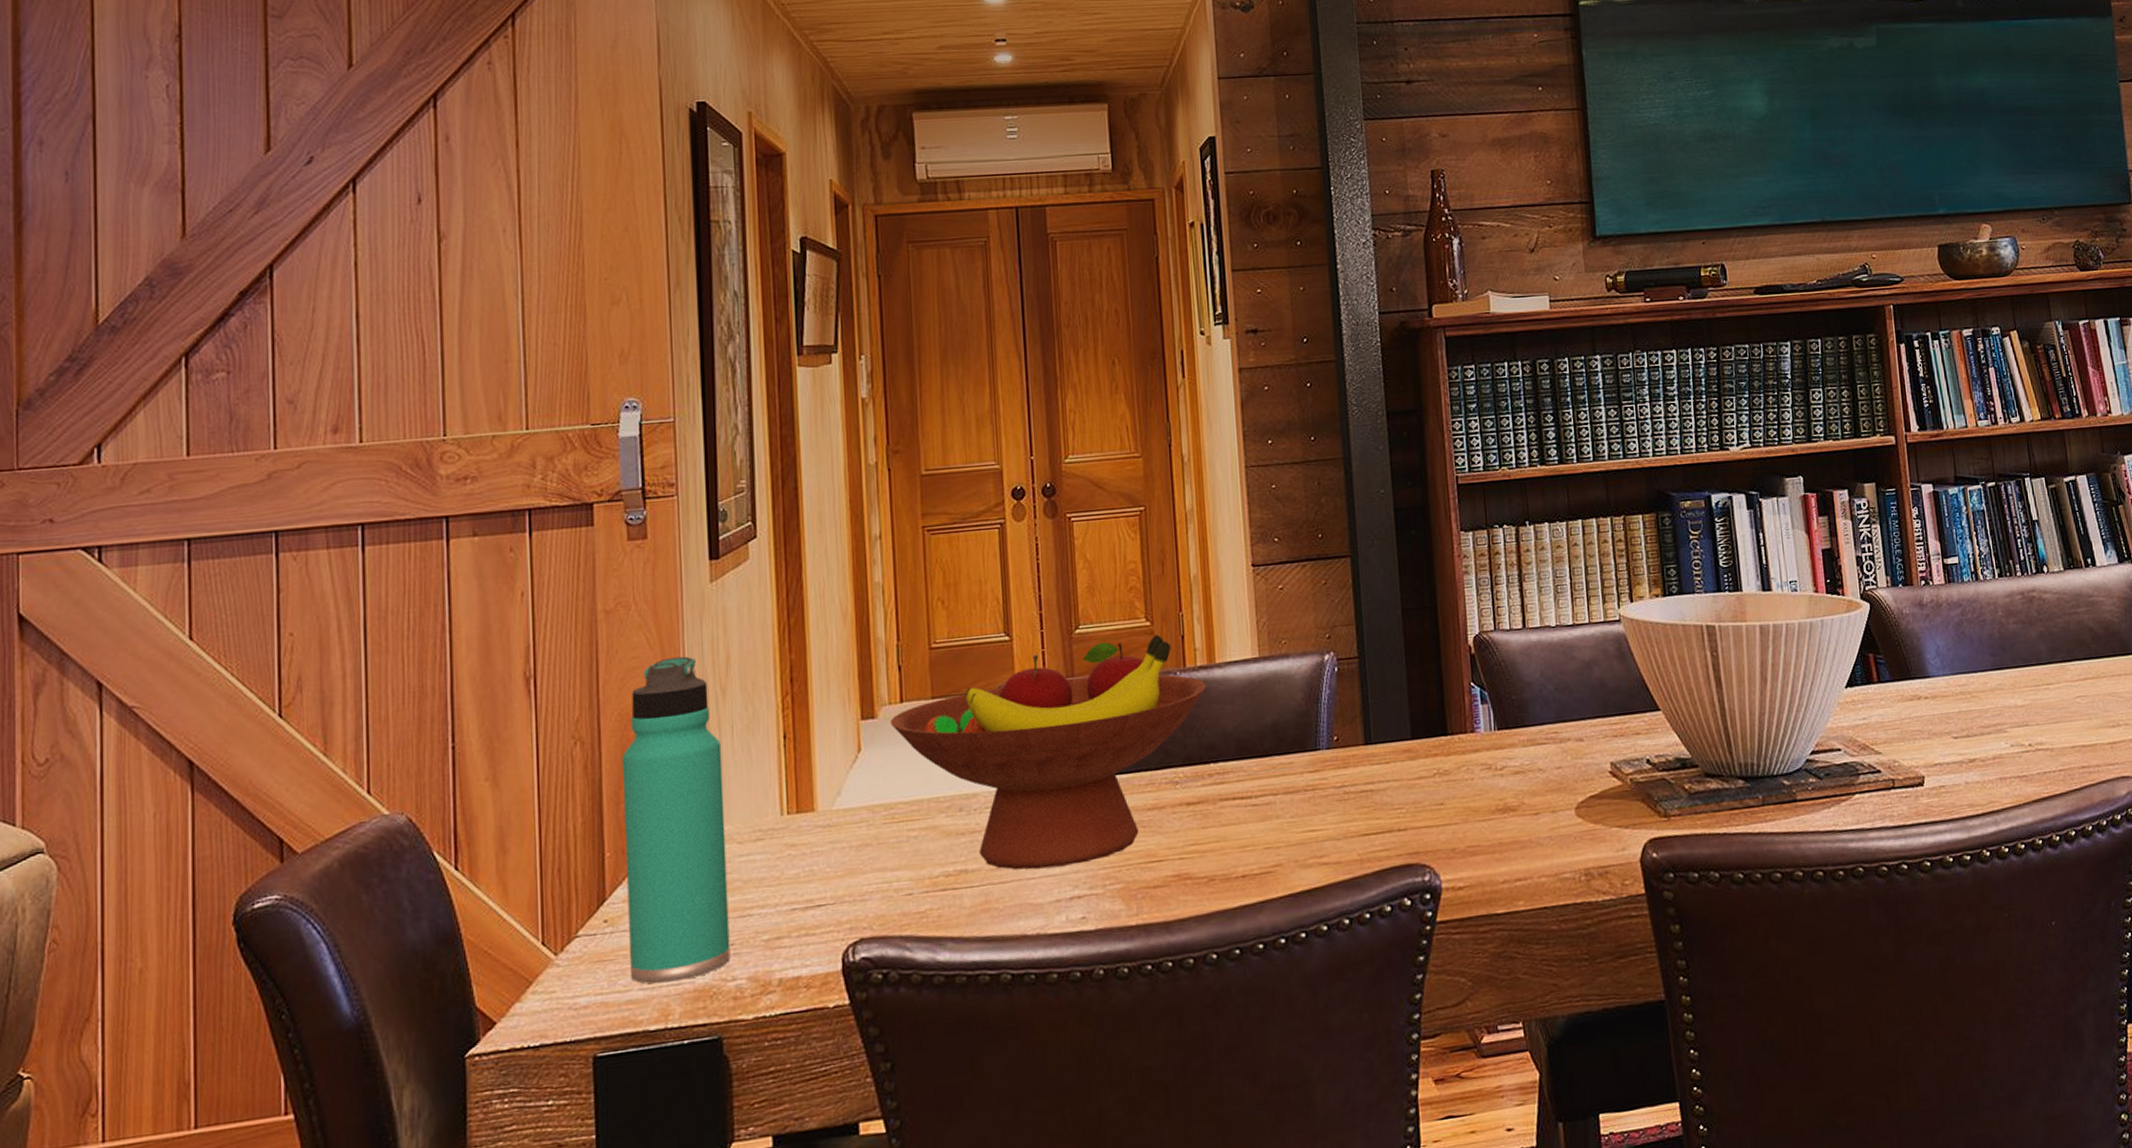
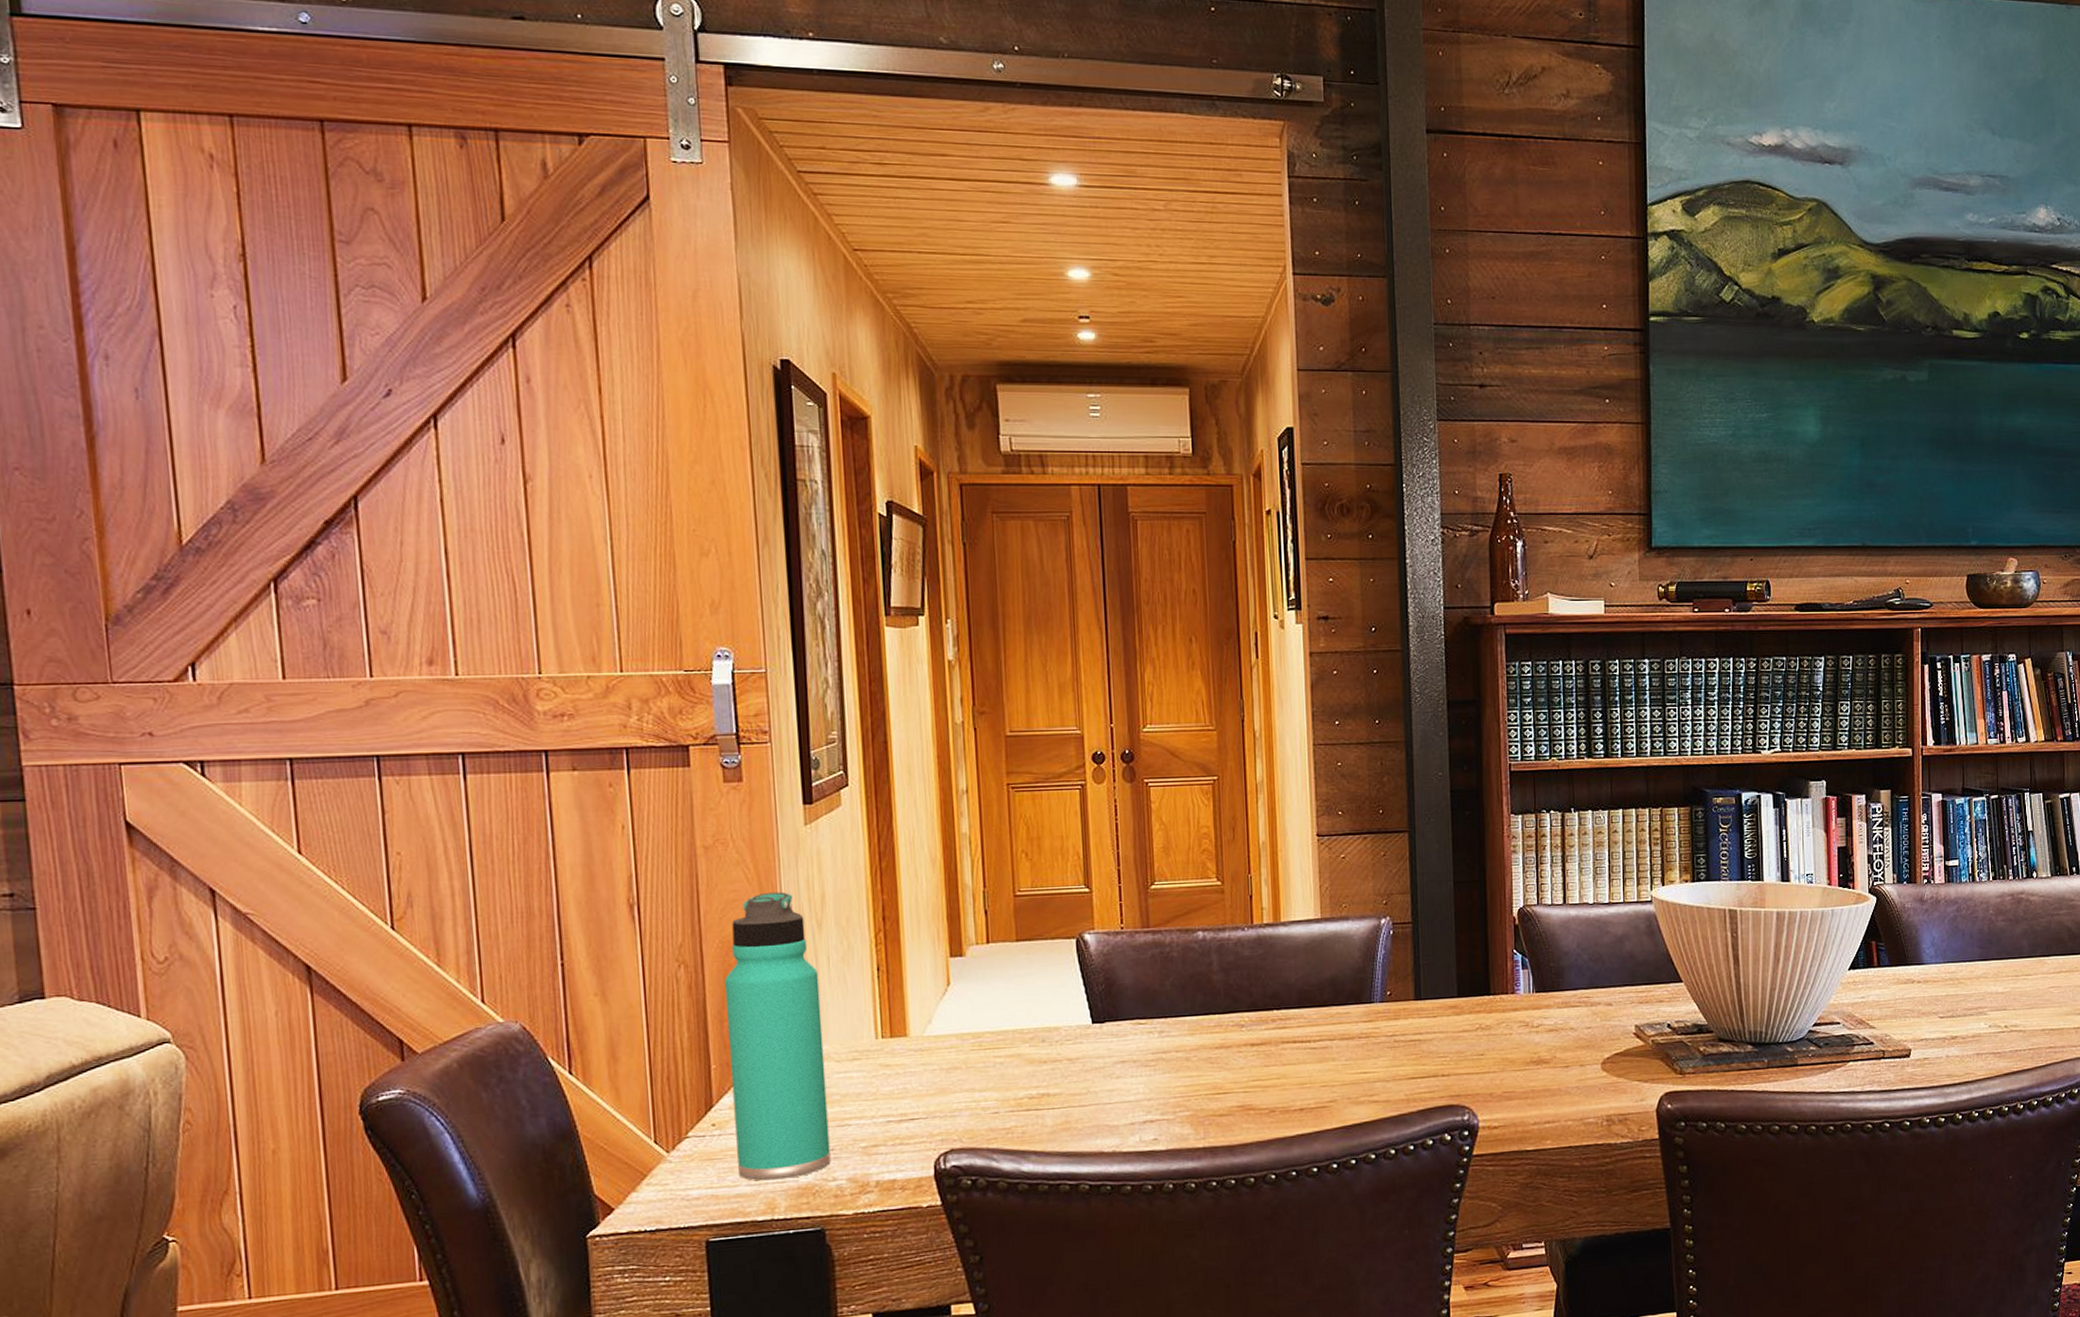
fruit bowl: present [890,635,1207,870] -> none [977,894,1272,1096]

